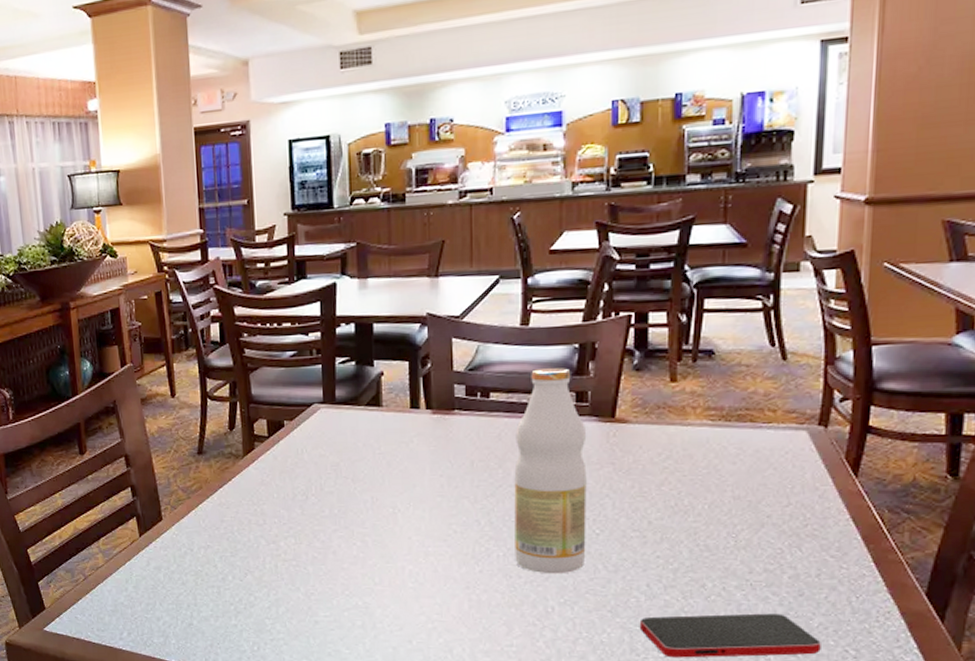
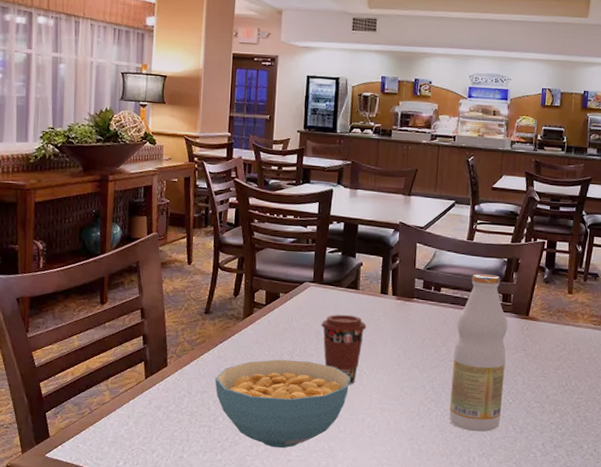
cereal bowl: none [218,500,382,608] -> present [215,359,351,449]
coffee cup: none [338,439,396,526] -> present [321,314,367,385]

